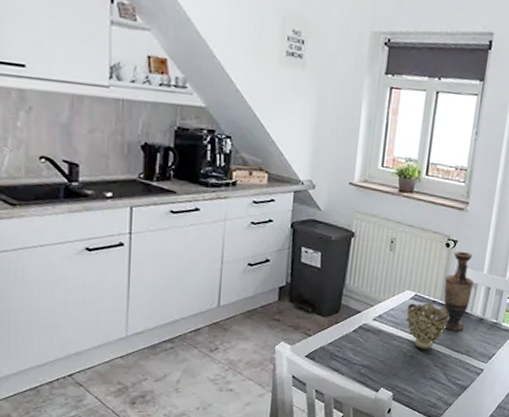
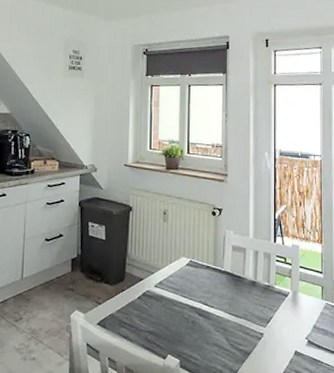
decorative bowl: present [404,303,450,349] -> none [183,268,224,314]
vase: present [443,251,474,331] -> none [215,218,242,295]

